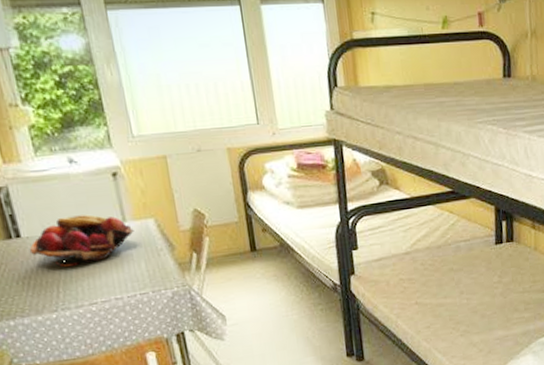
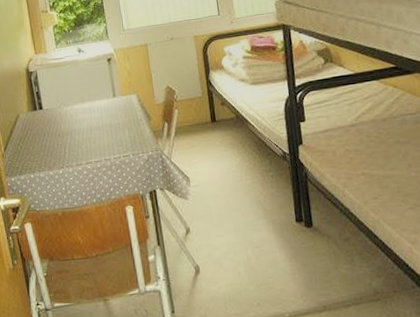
fruit basket: present [29,214,134,267] -> none [47,91,121,133]

